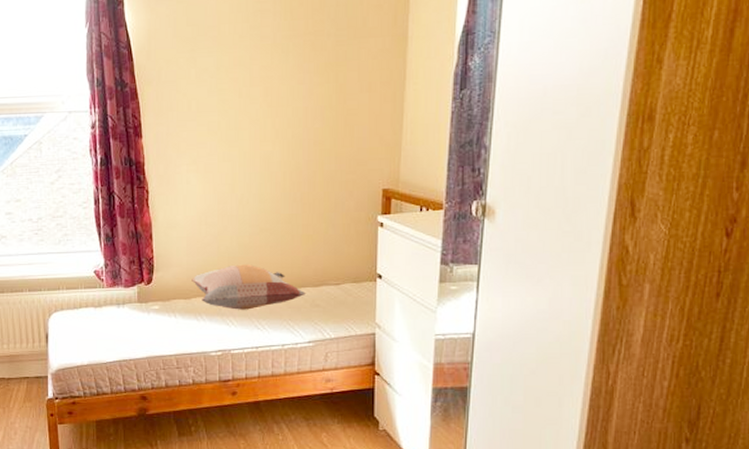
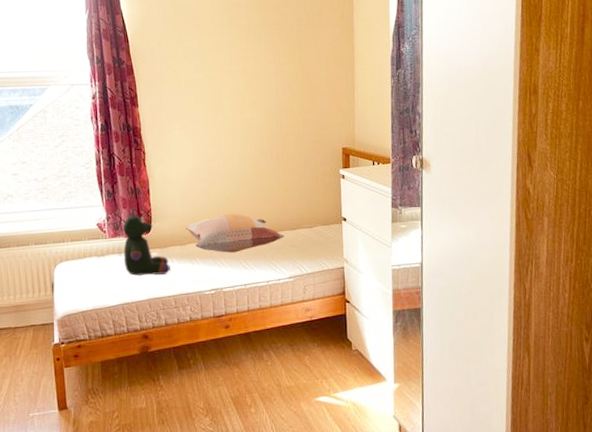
stuffed bear: none [122,254,172,330] -> present [123,207,170,276]

